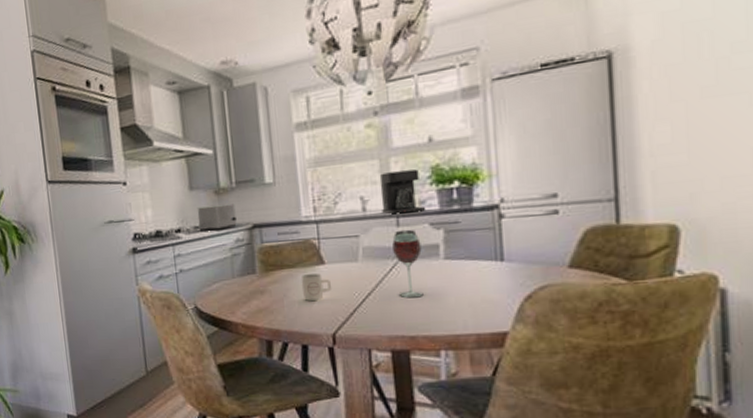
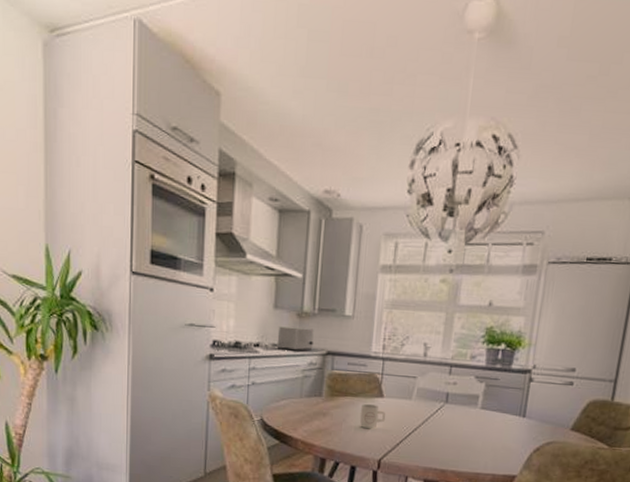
coffee maker: present [380,169,426,215] -> none [439,325,476,365]
wineglass: present [392,229,424,298] -> none [440,378,466,438]

